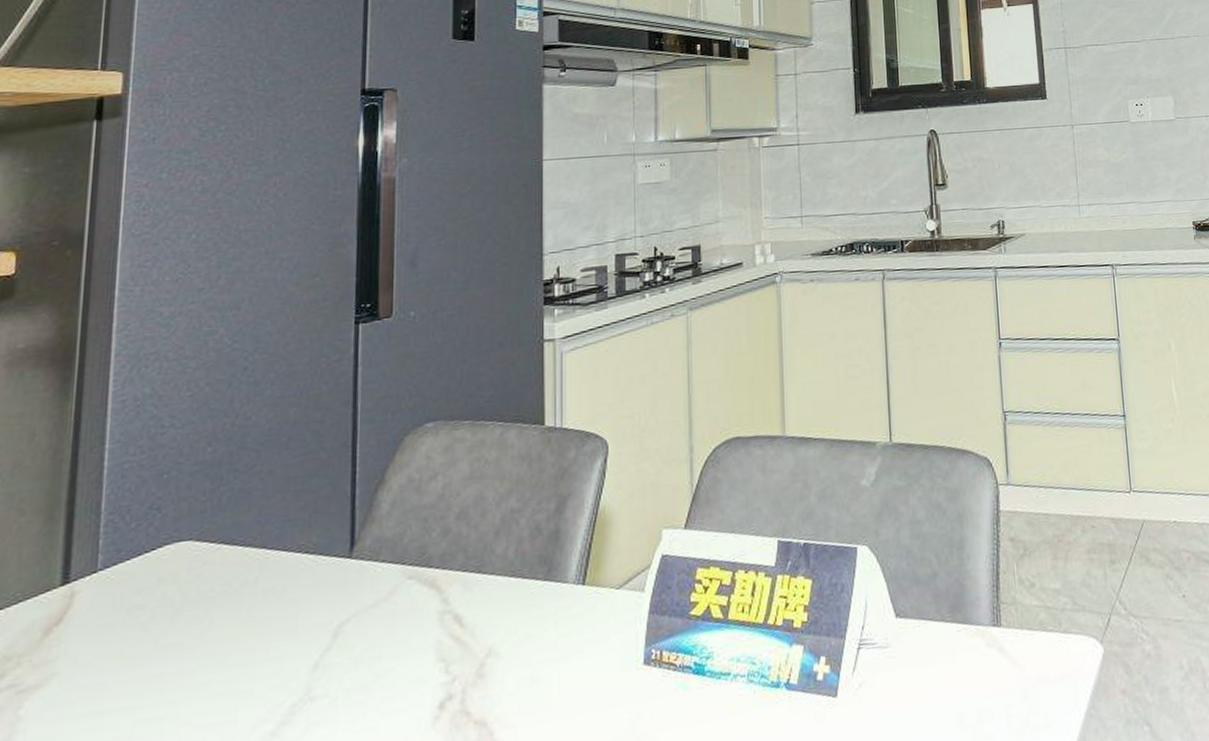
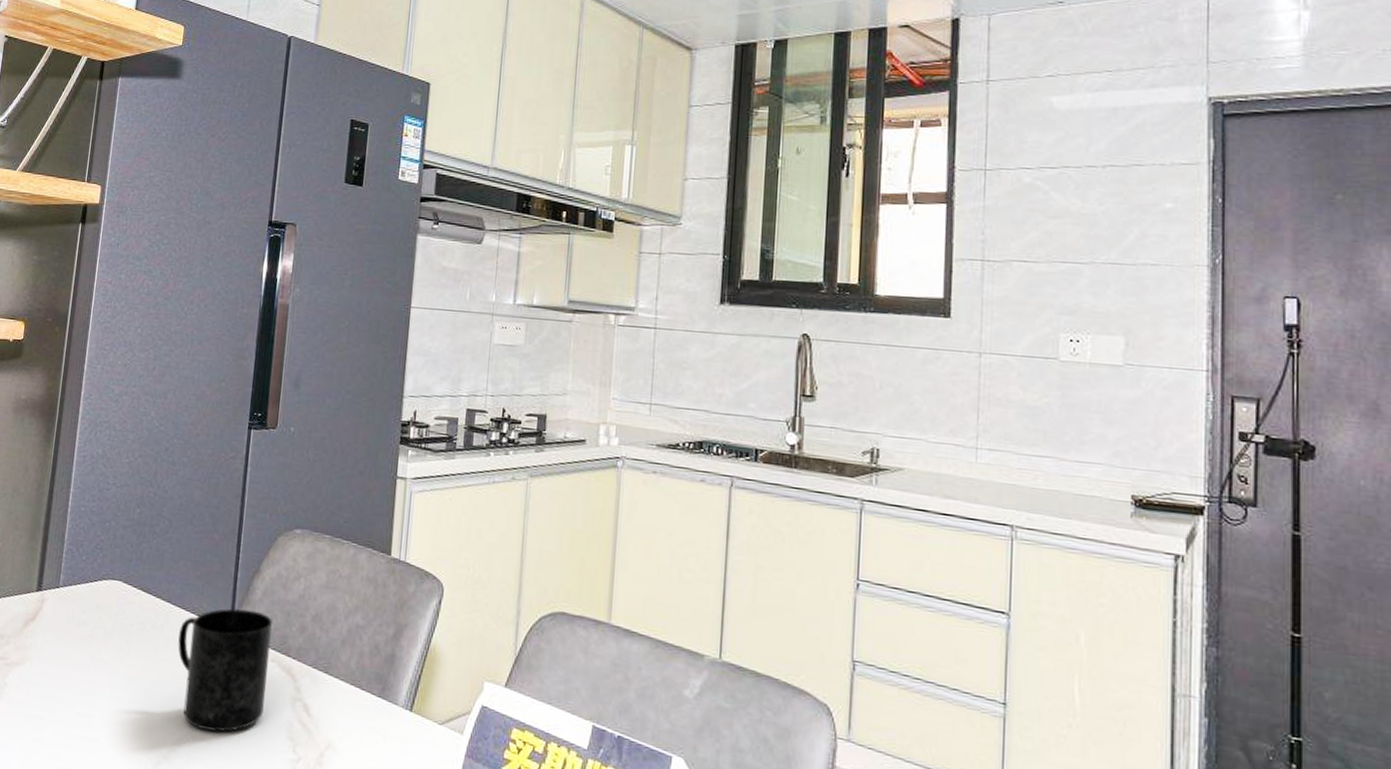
mug: none [281,527,407,686] -> present [178,608,273,733]

